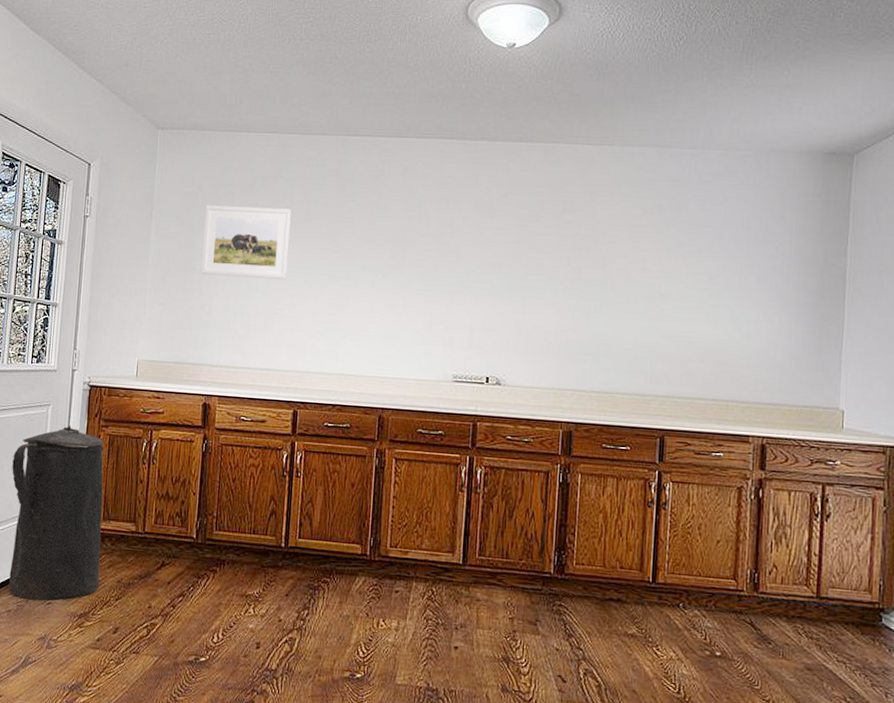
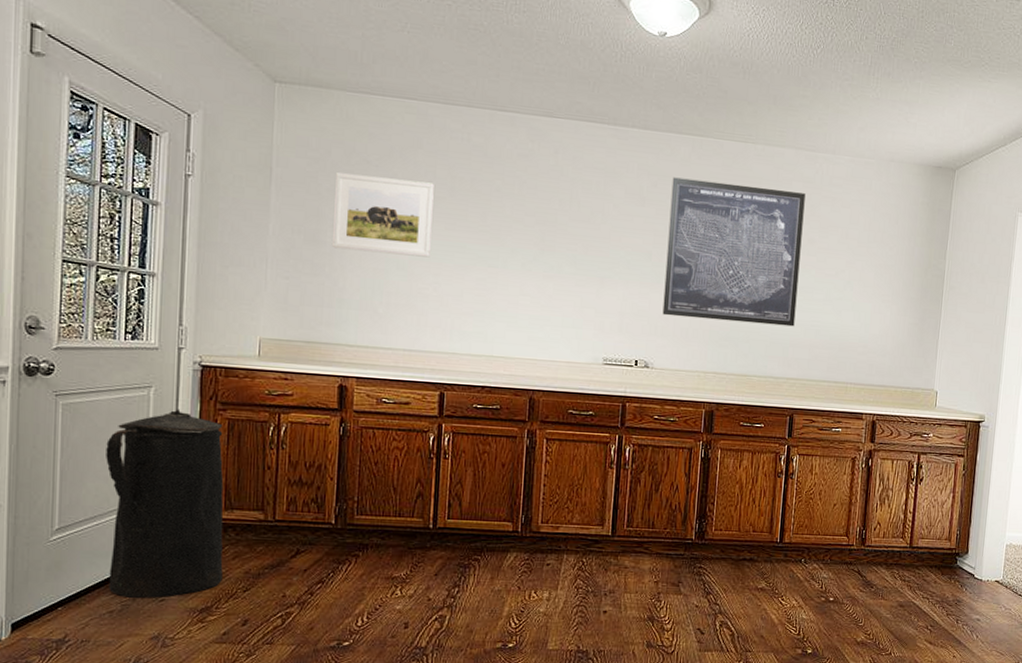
wall art: none [514,186,671,339] -> present [662,177,806,327]

